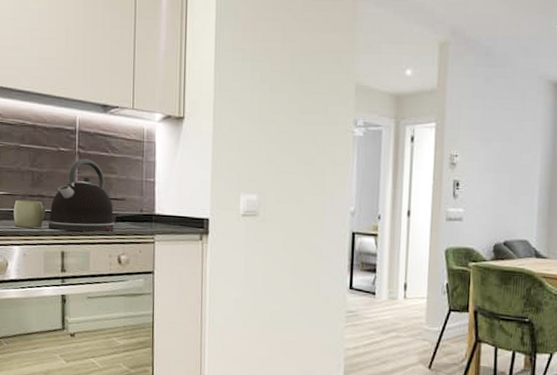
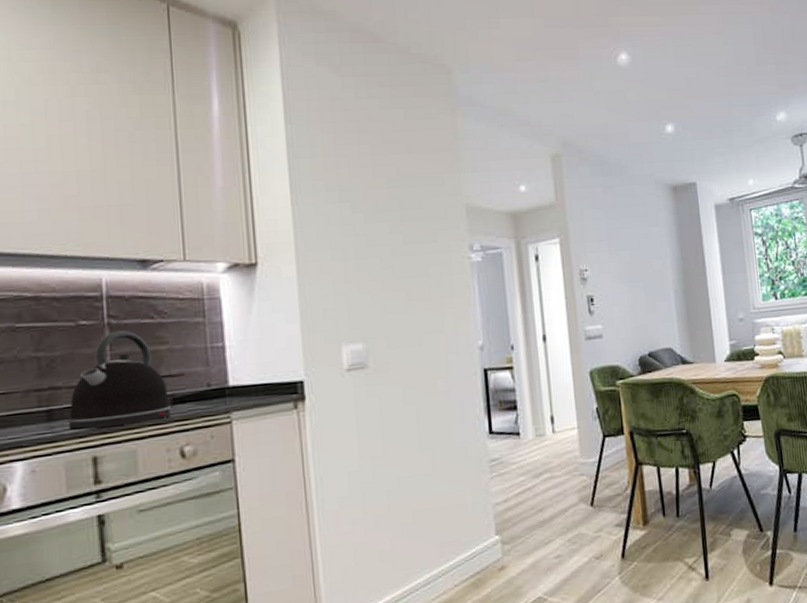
mug: present [13,199,46,228] -> none [10,395,64,436]

